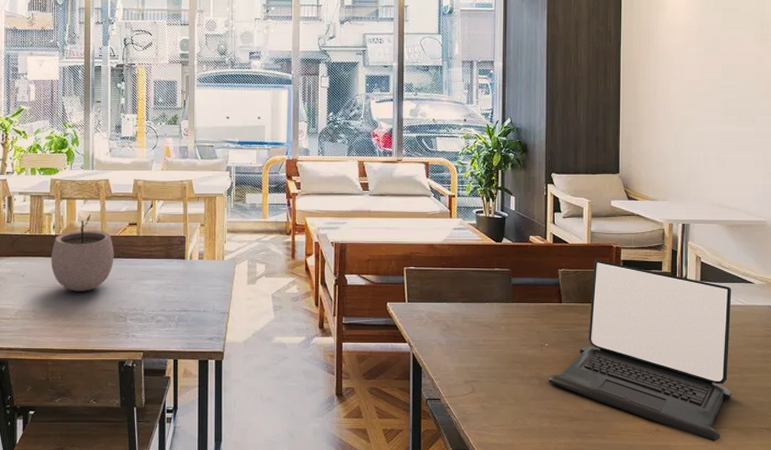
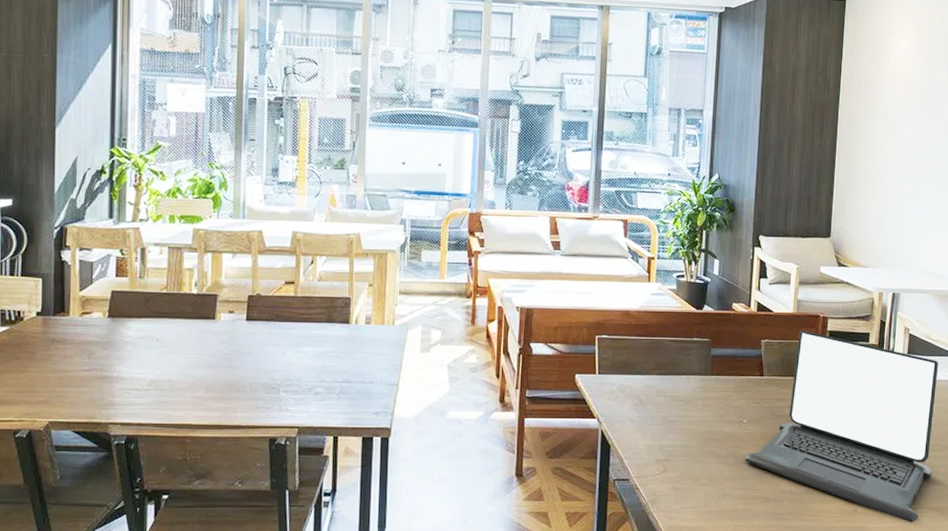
plant pot: present [50,214,114,291] -> none [191,270,267,359]

